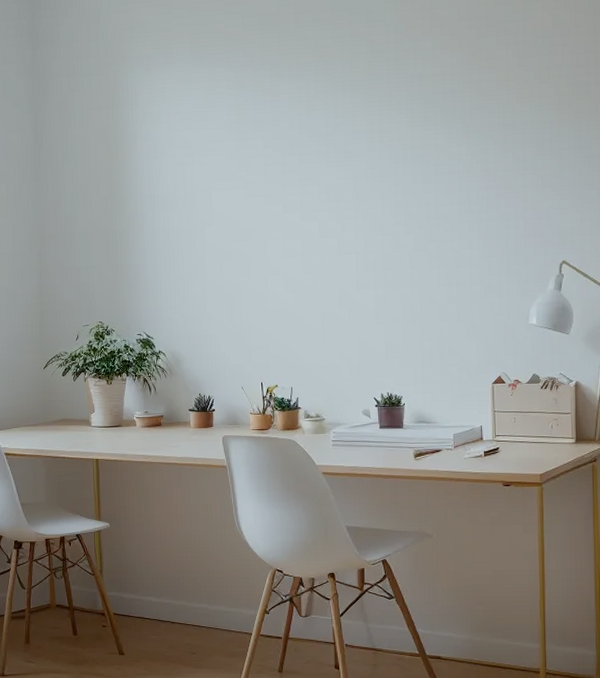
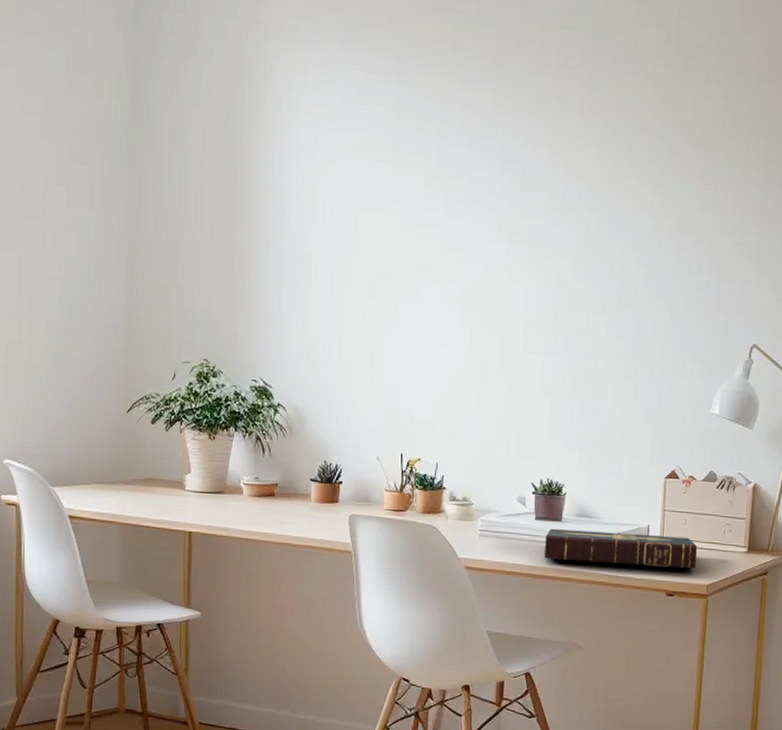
book: none [390,433,529,462] -> present [544,528,698,569]

